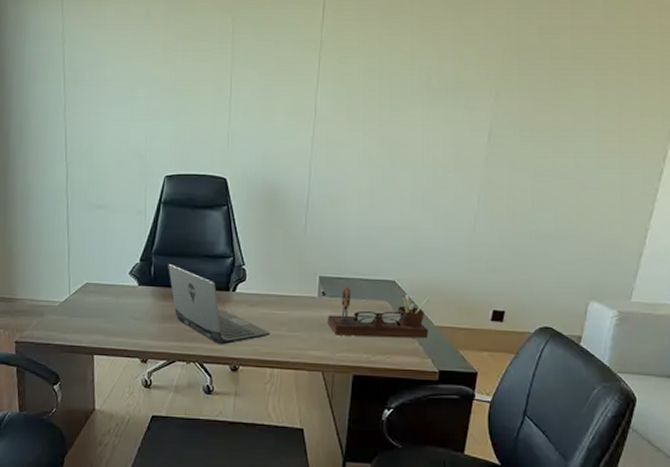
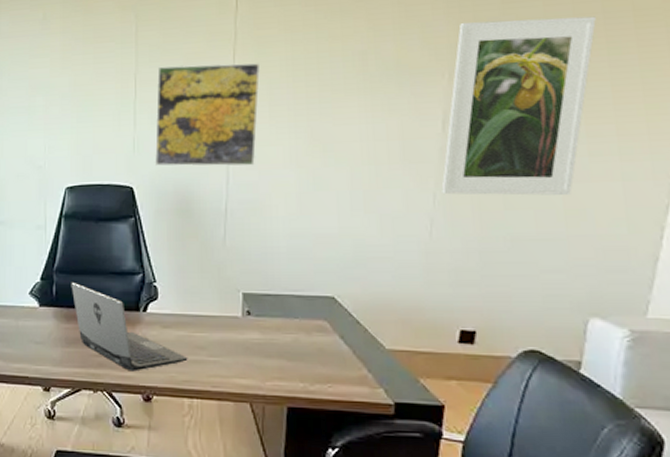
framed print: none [246,68,341,164] -> present [154,63,260,166]
desk organizer: present [327,286,431,339] -> none [254,303,380,364]
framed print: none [485,48,610,200] -> present [441,16,596,196]

